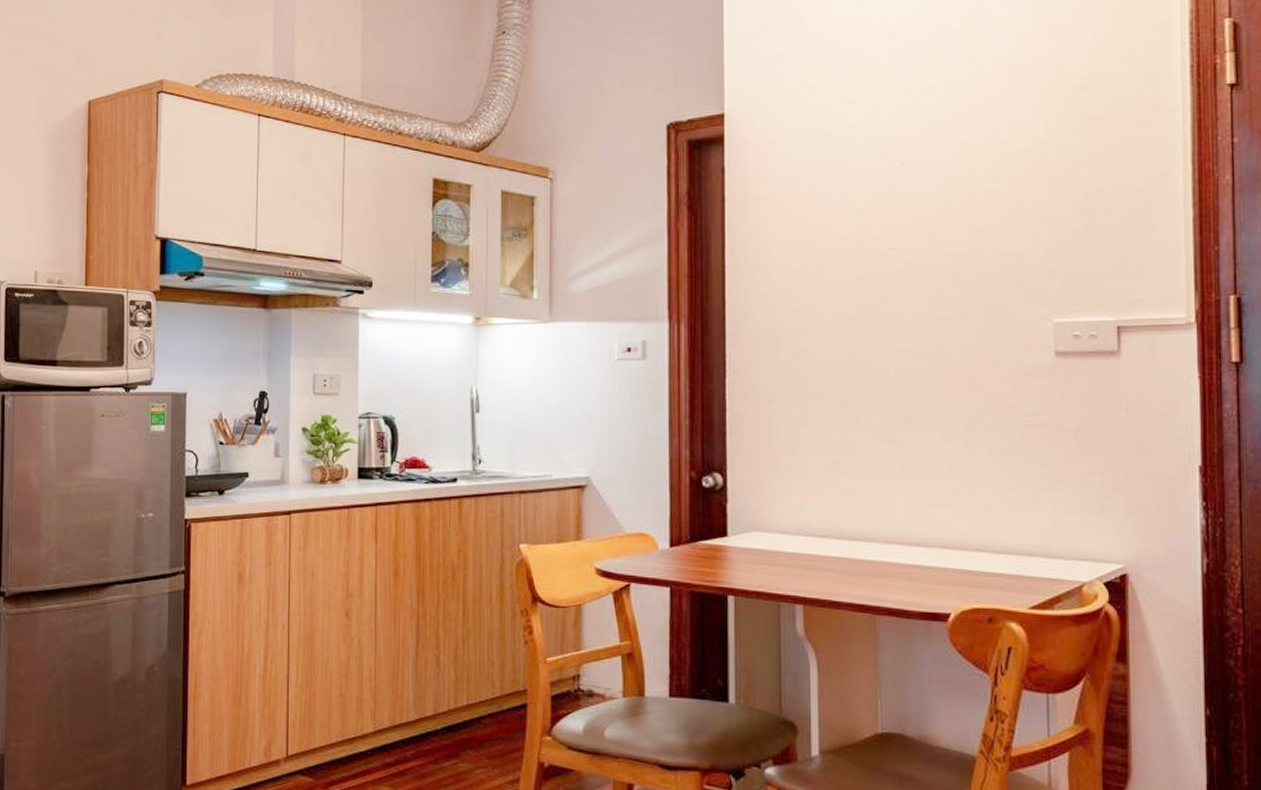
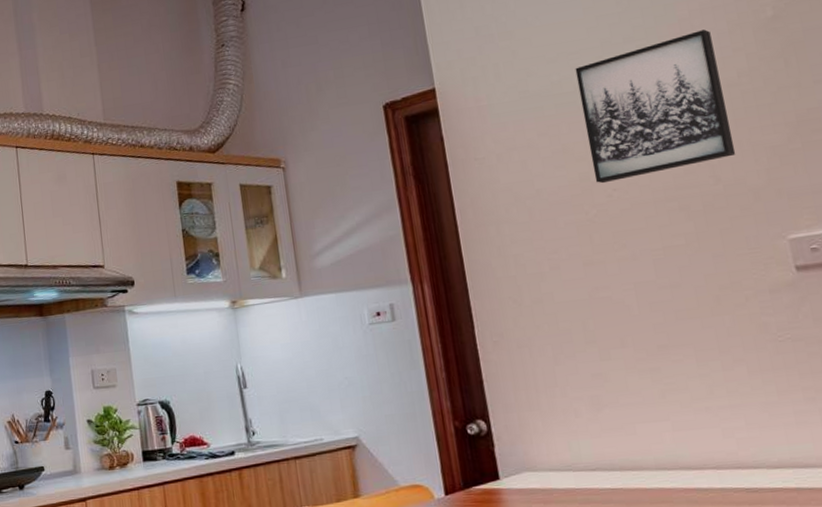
wall art: none [872,91,1018,241] -> present [575,29,736,184]

